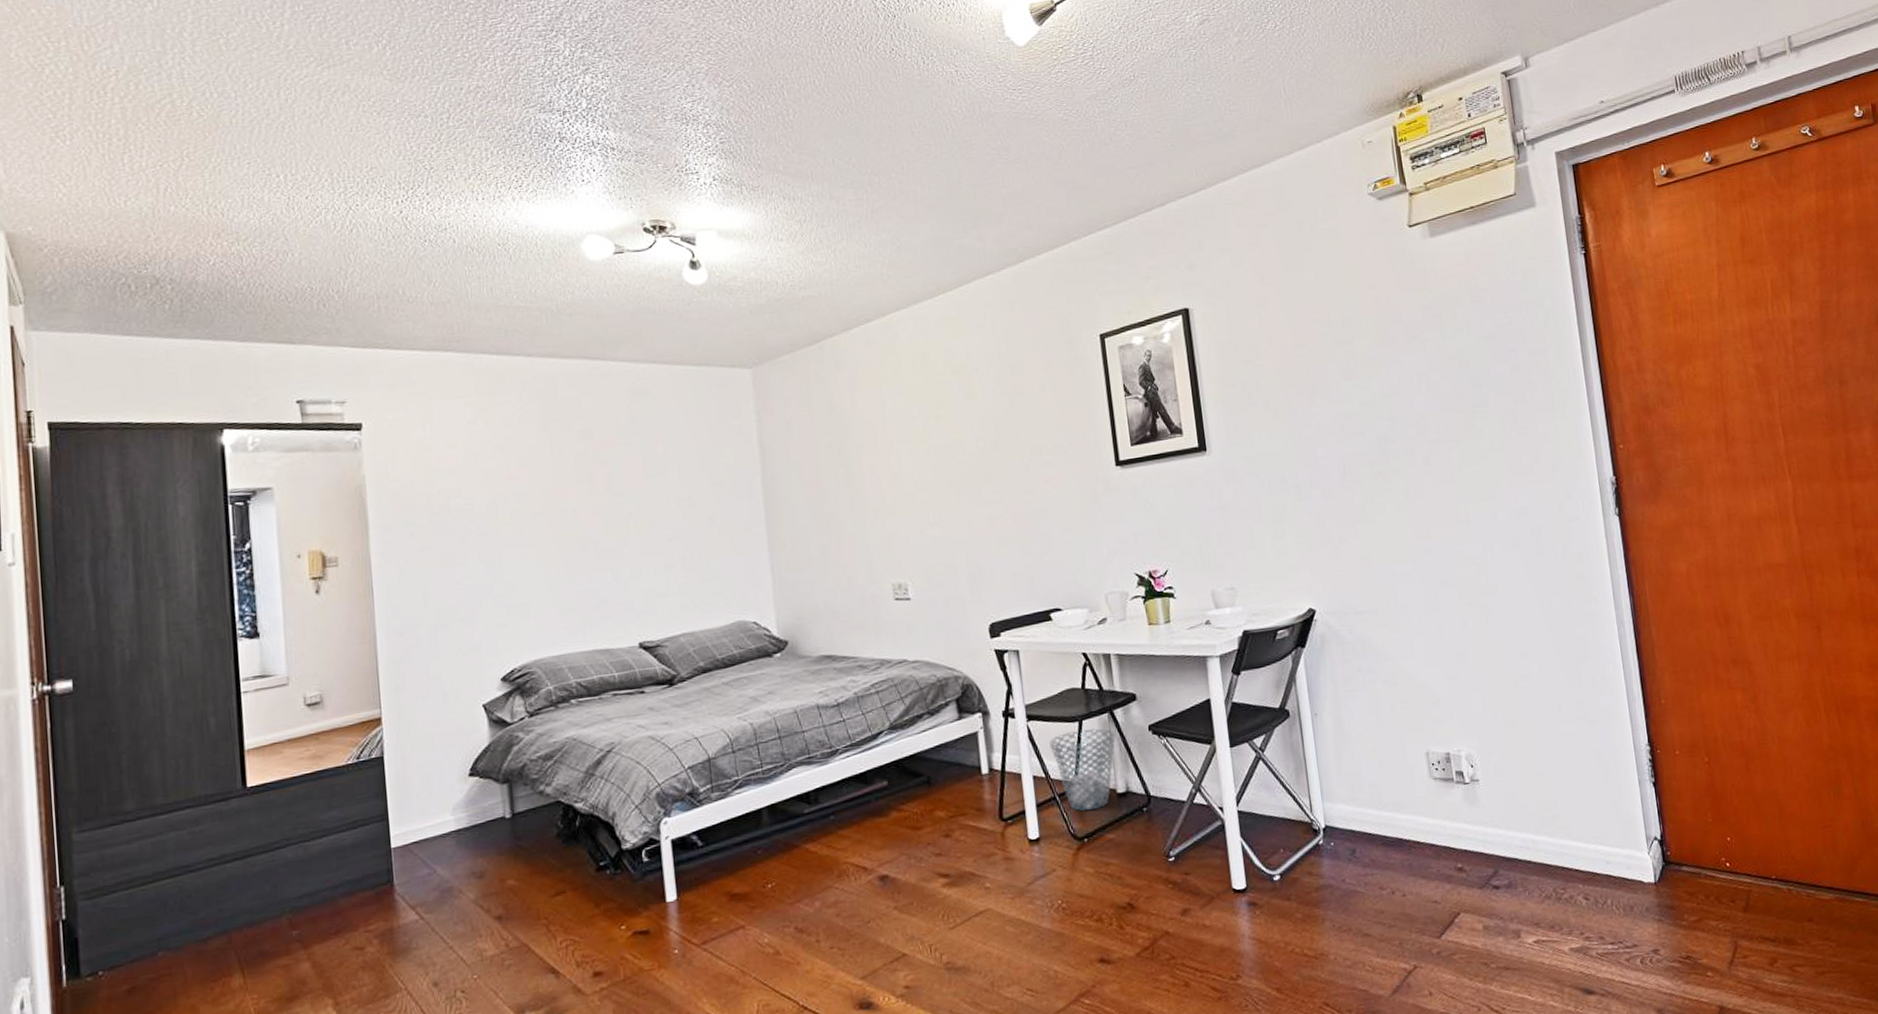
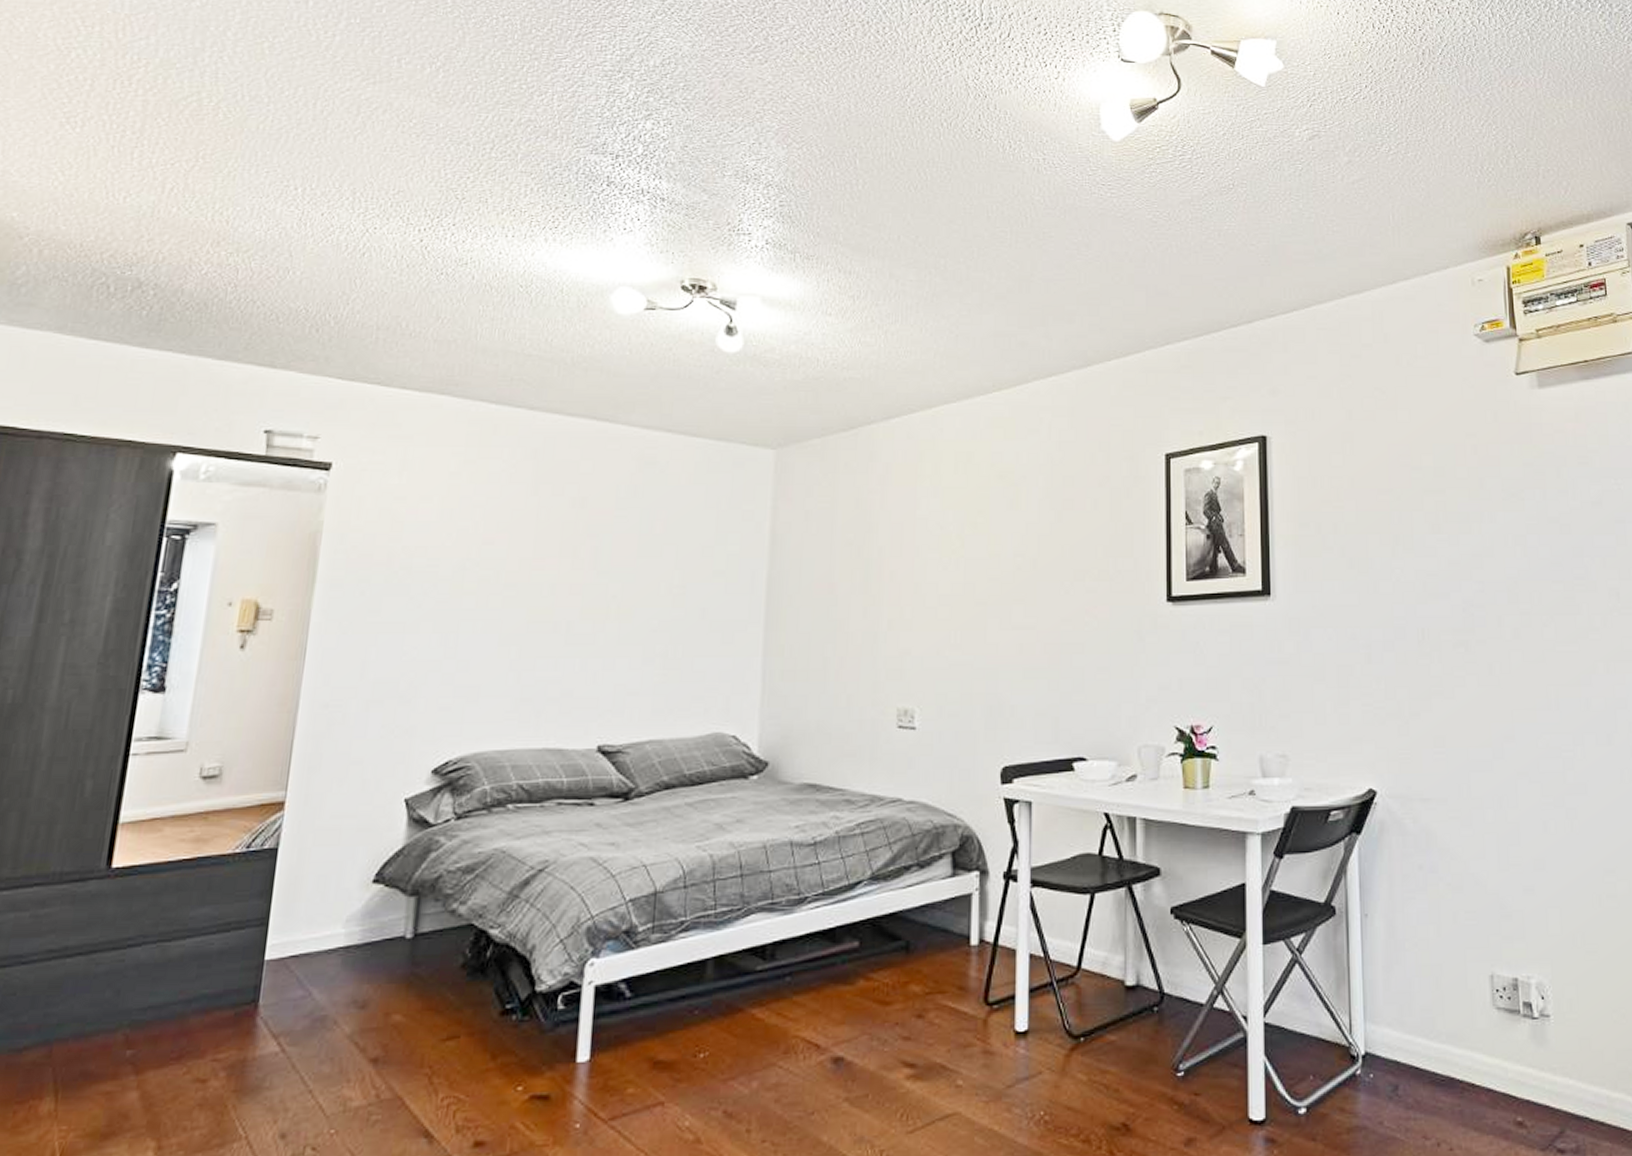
waste basket: present [1049,728,1116,812] -> none [1053,905,1131,1004]

